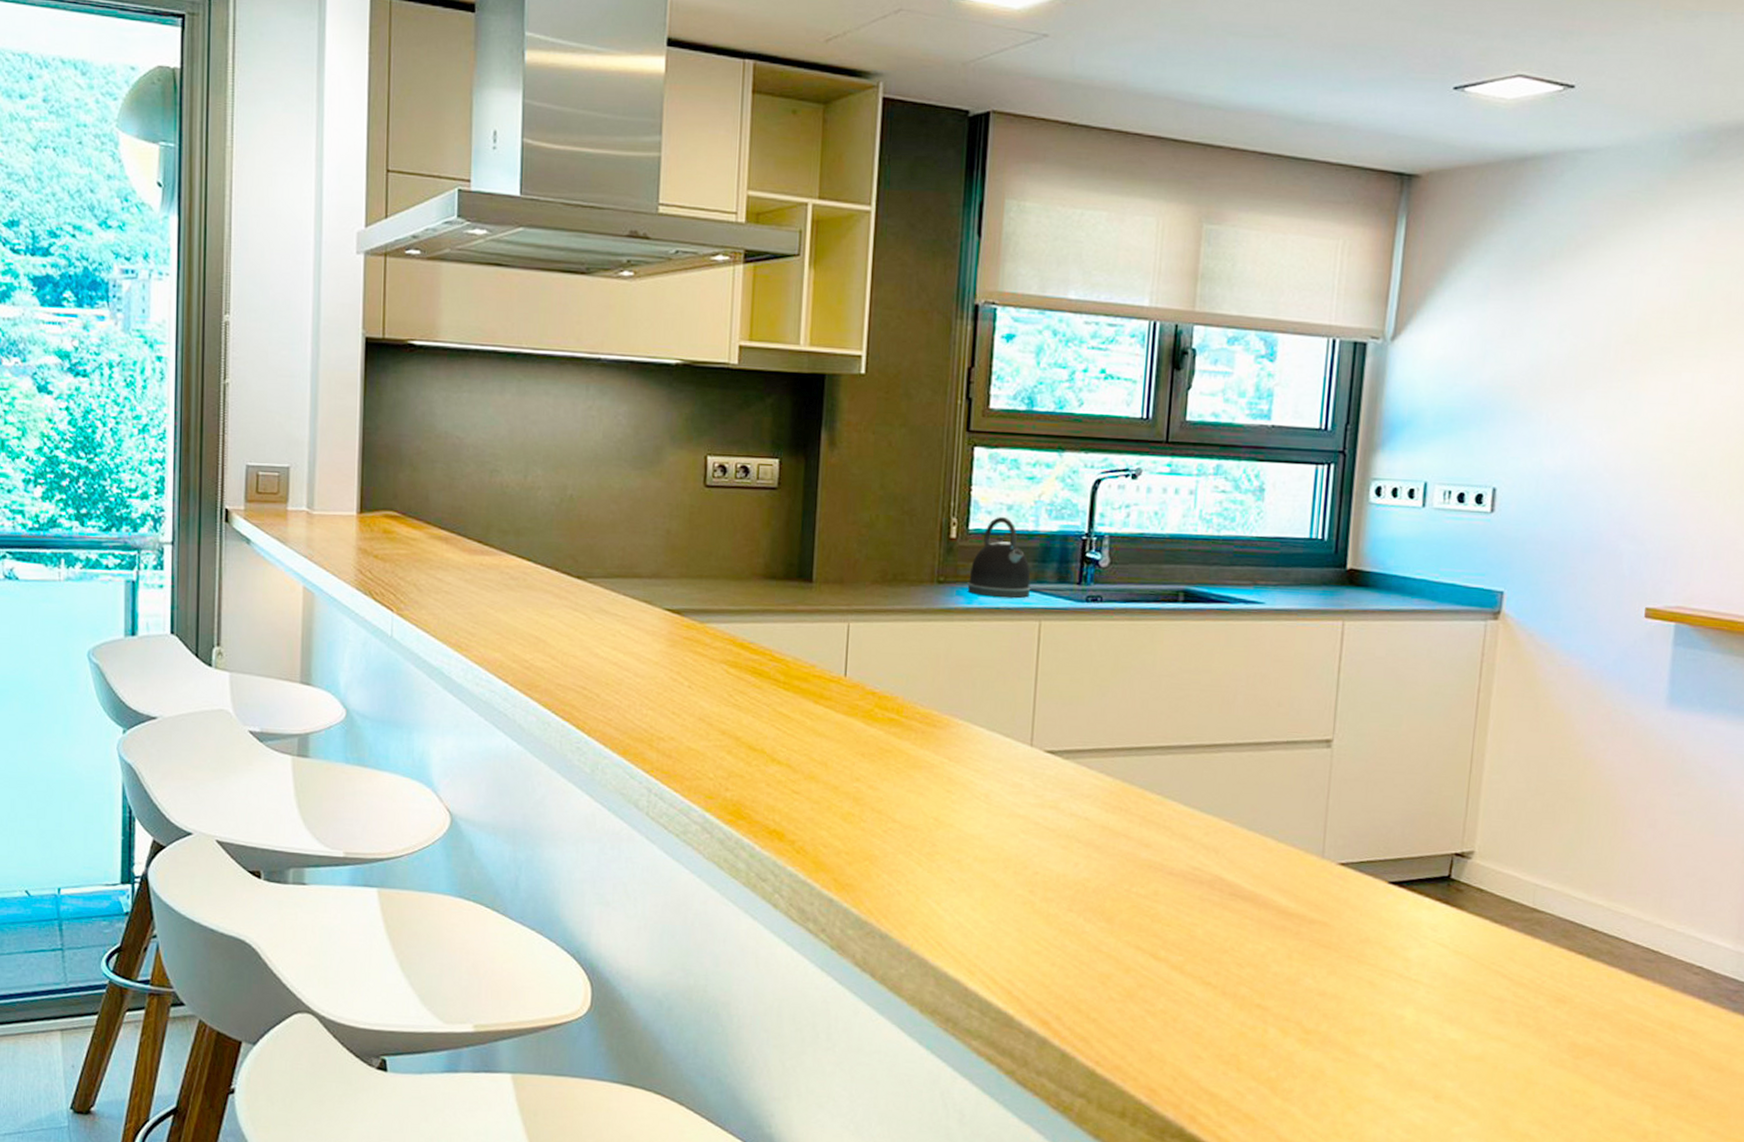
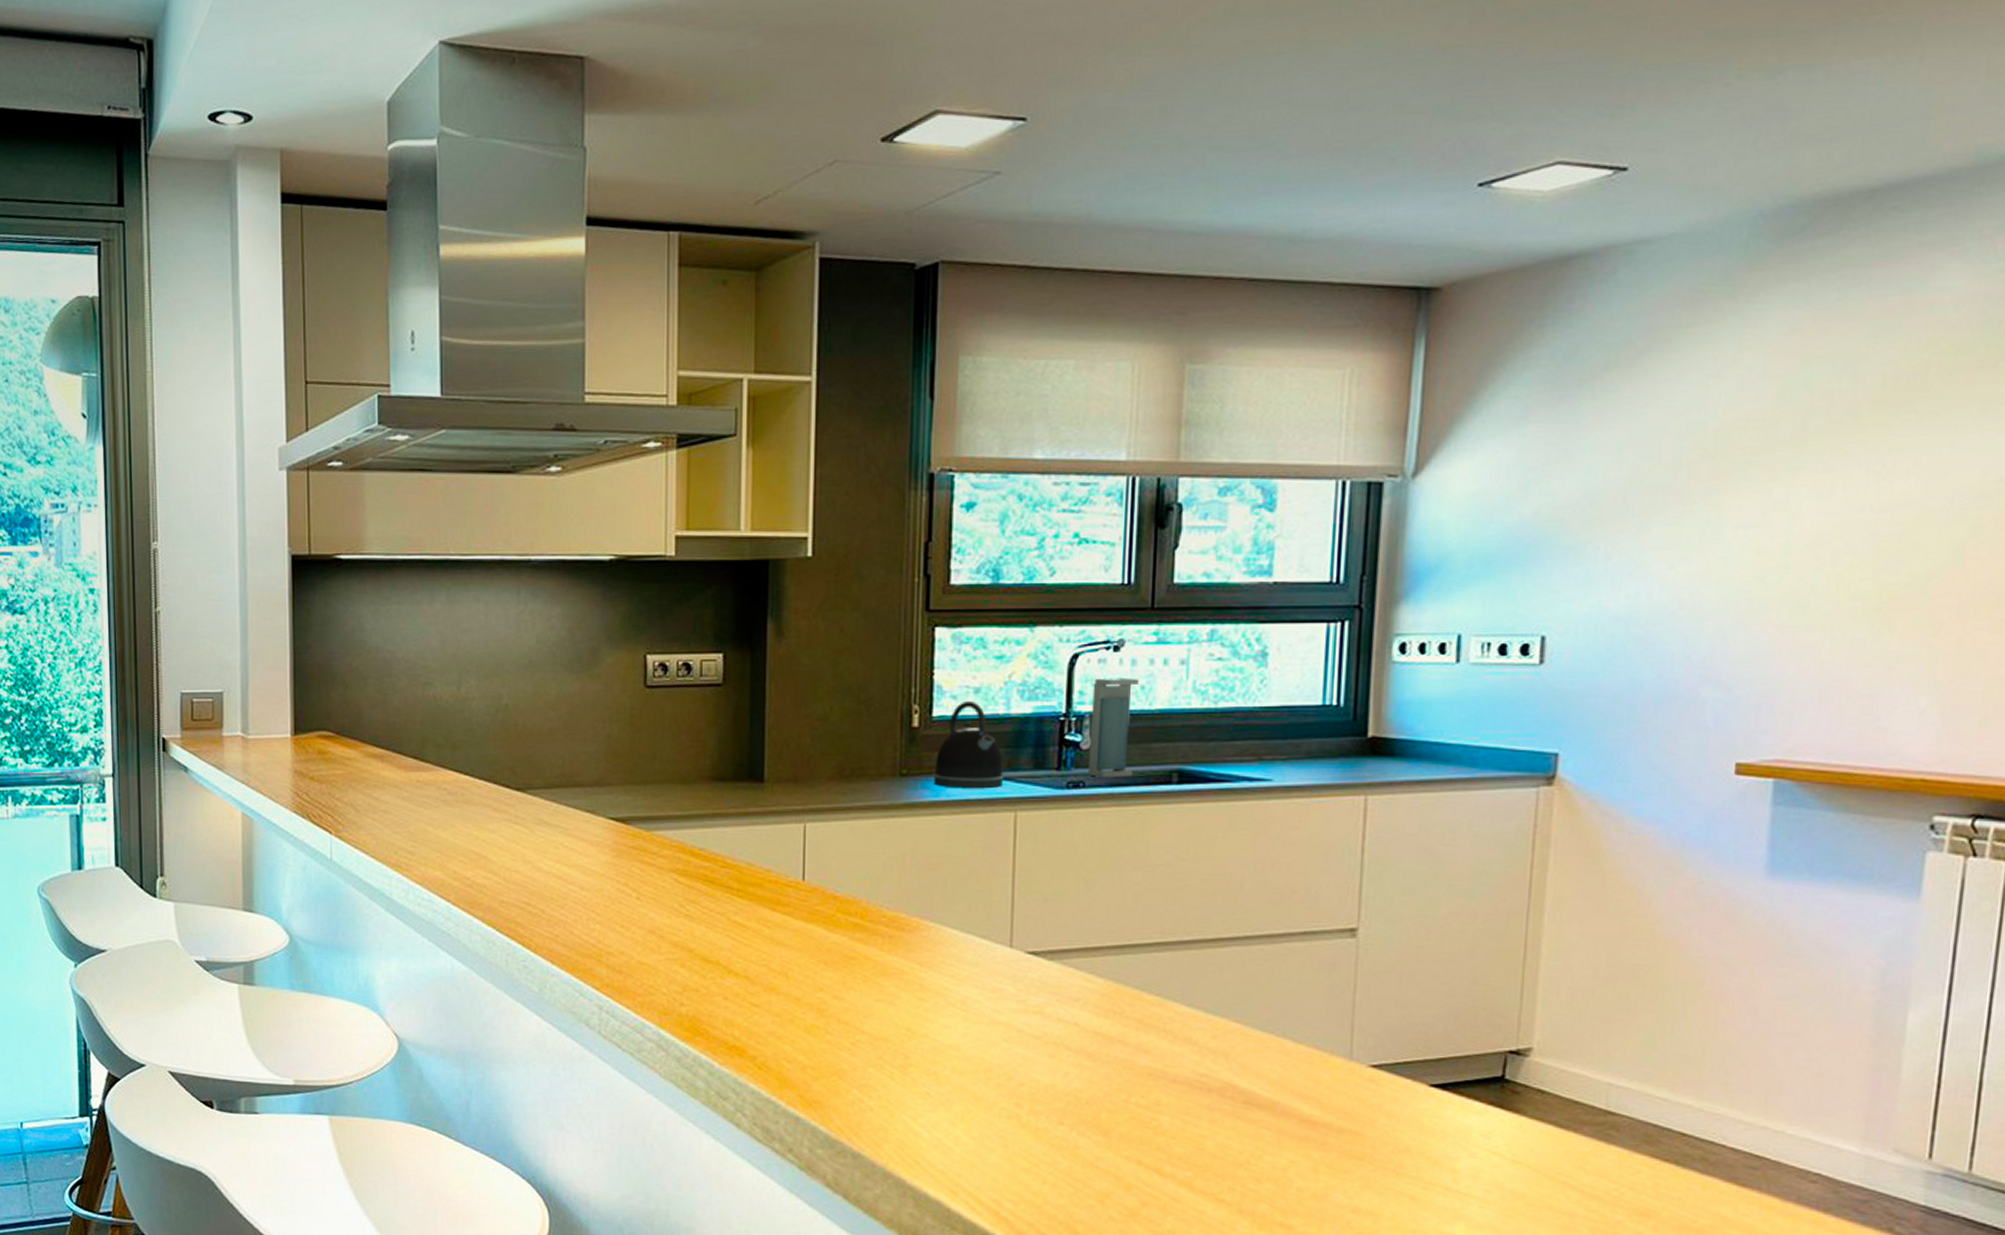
soap dispenser: none [1105,503,1154,594] -> present [1088,678,1140,777]

